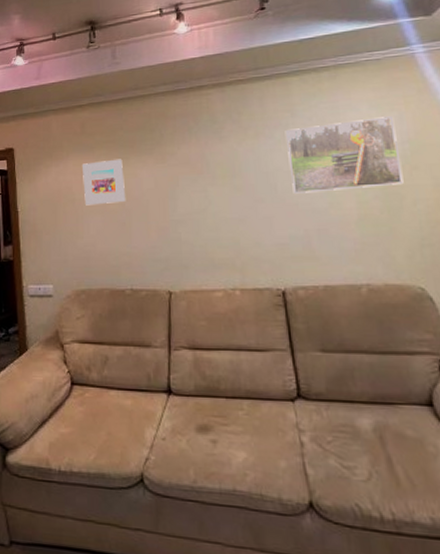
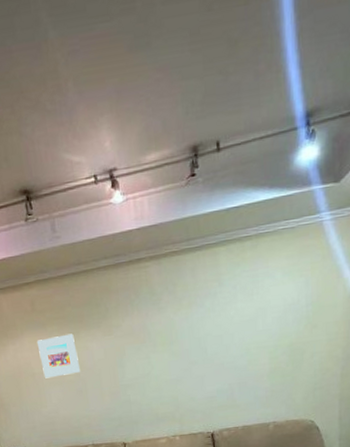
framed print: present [285,116,404,194] -> none [213,282,305,355]

